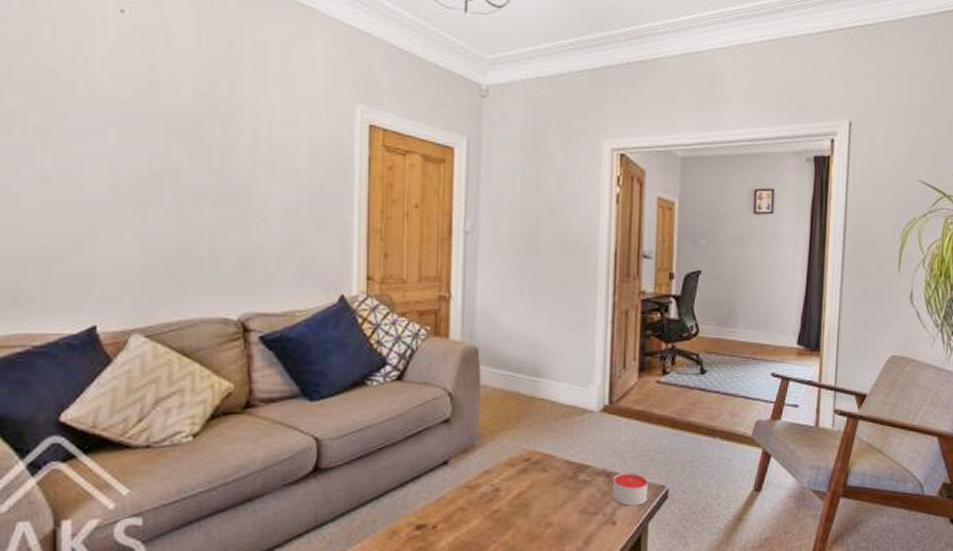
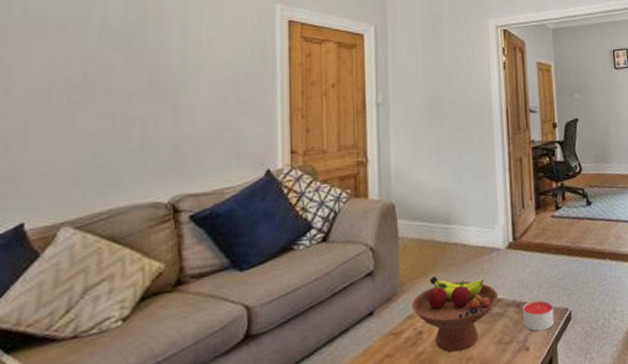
fruit bowl: none [490,431,586,515] -> present [412,275,498,353]

